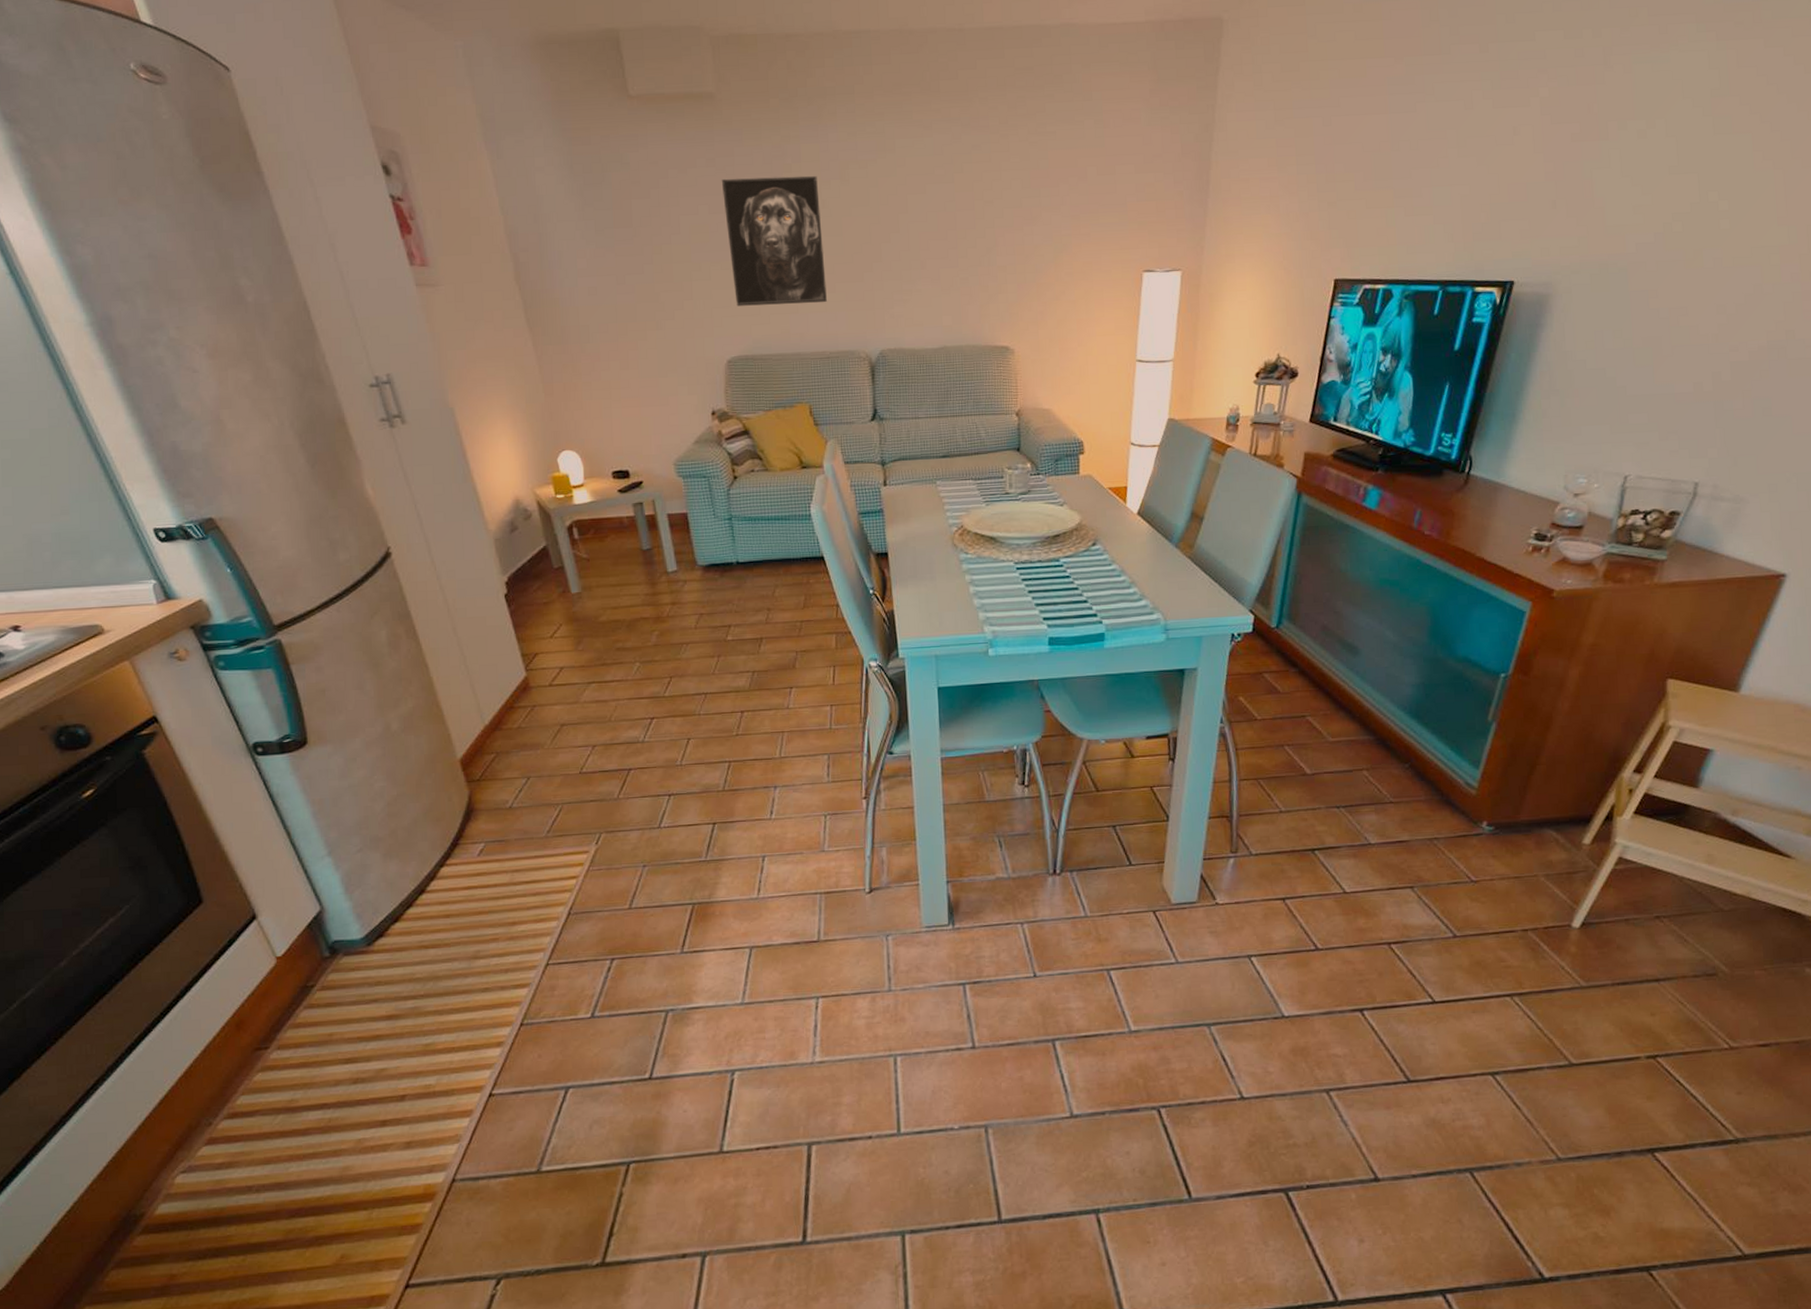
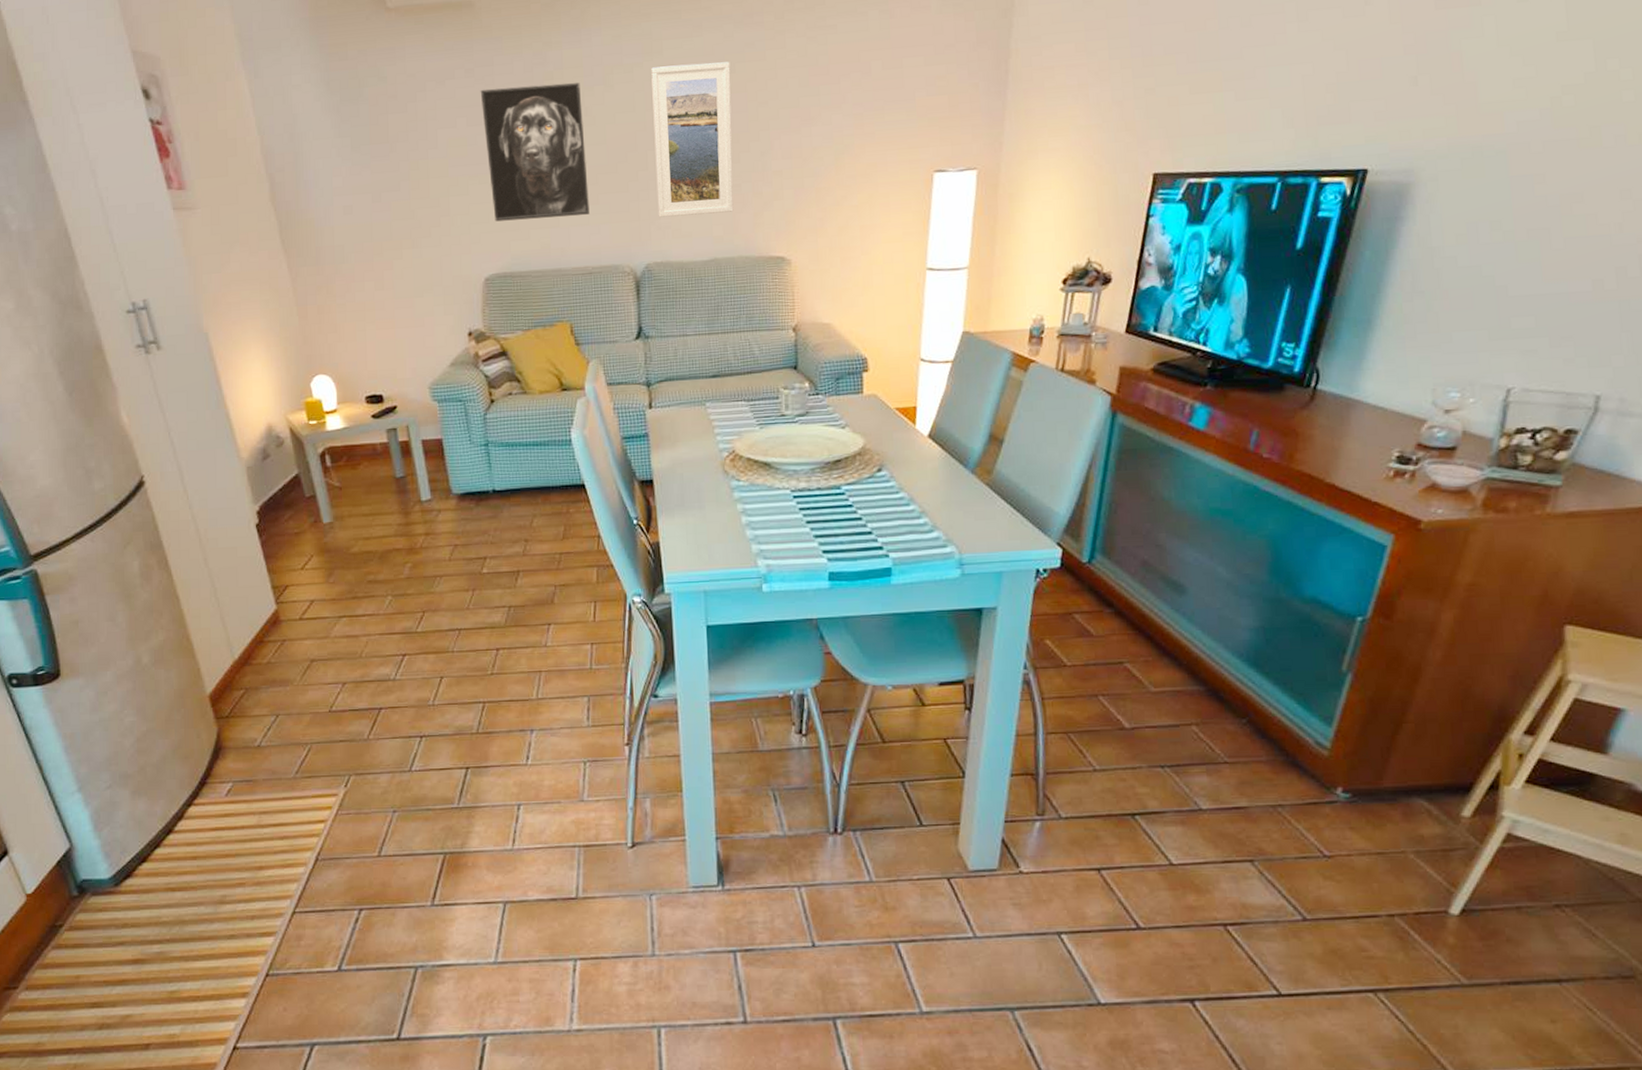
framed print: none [884,162,962,307] -> present [651,62,734,217]

